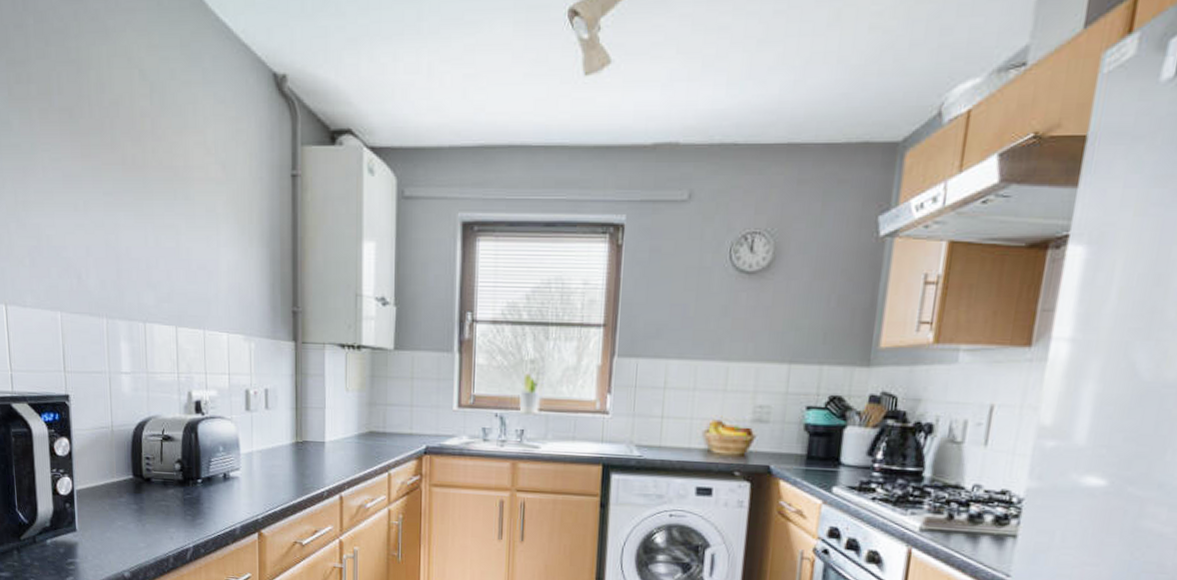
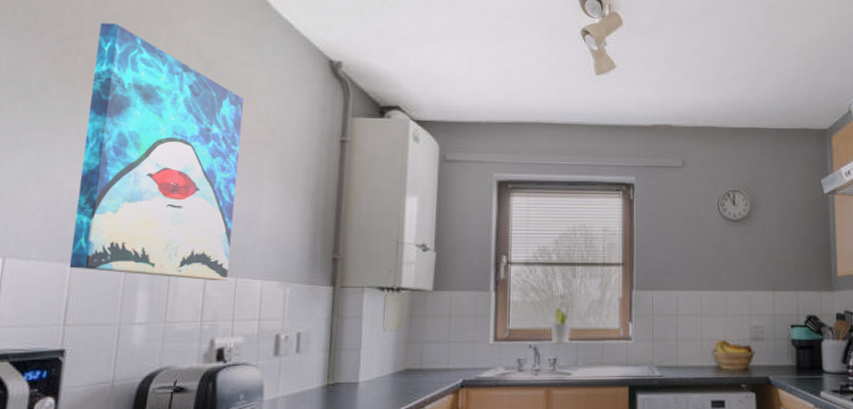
wall art: none [43,41,196,333] -> present [69,23,245,281]

